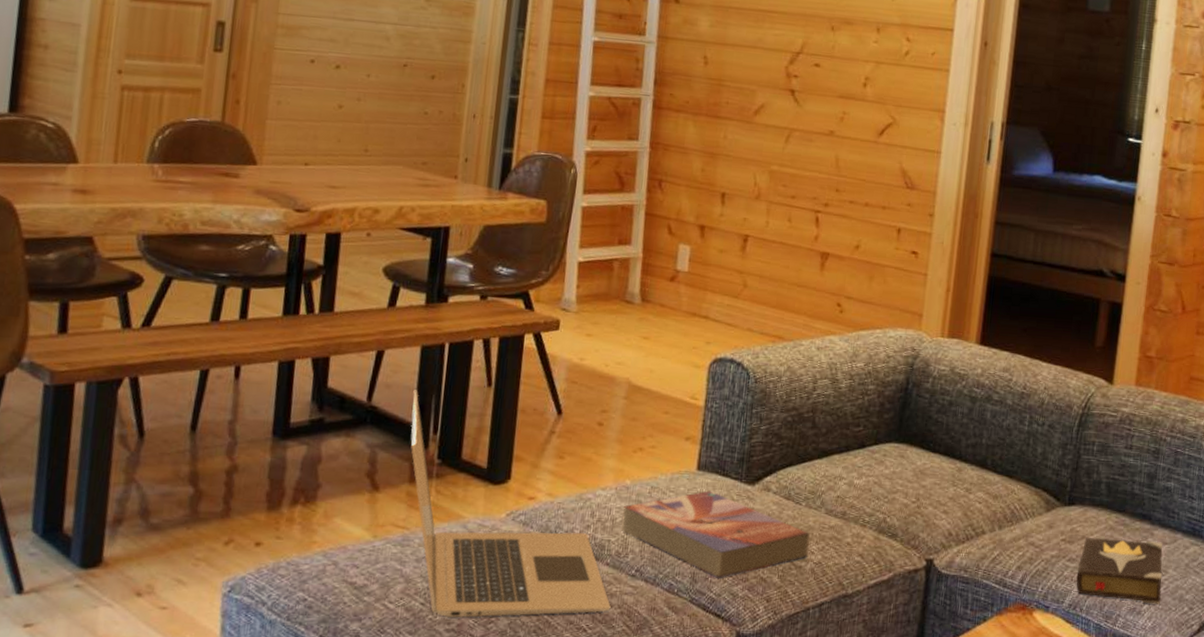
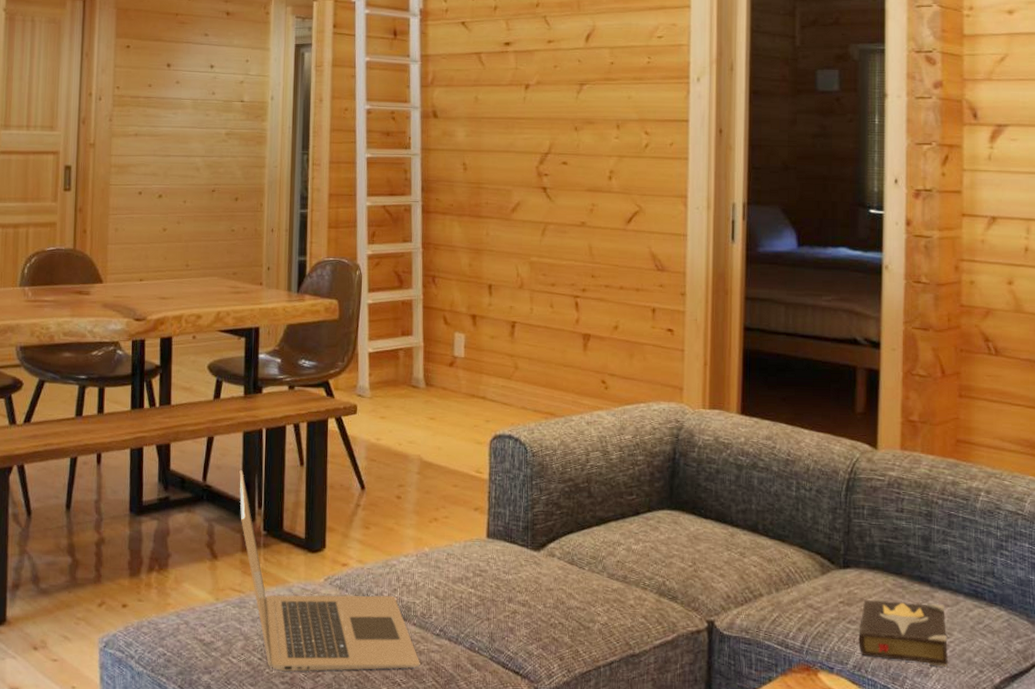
textbook: present [620,491,810,578] -> none [423,557,595,638]

